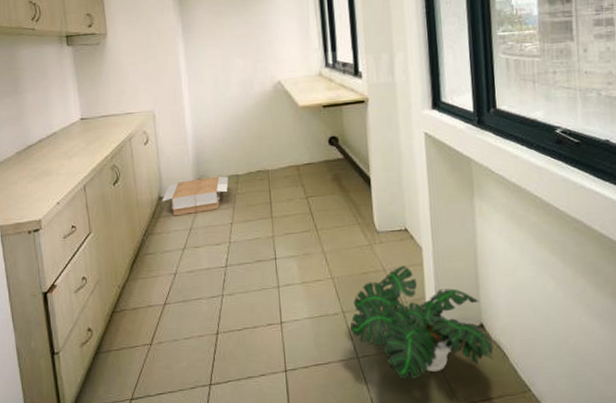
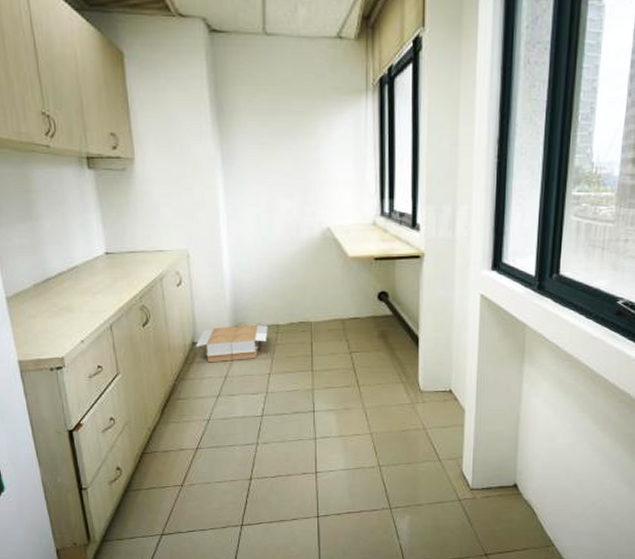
potted plant: present [349,265,494,380] -> none [384,426,524,530]

